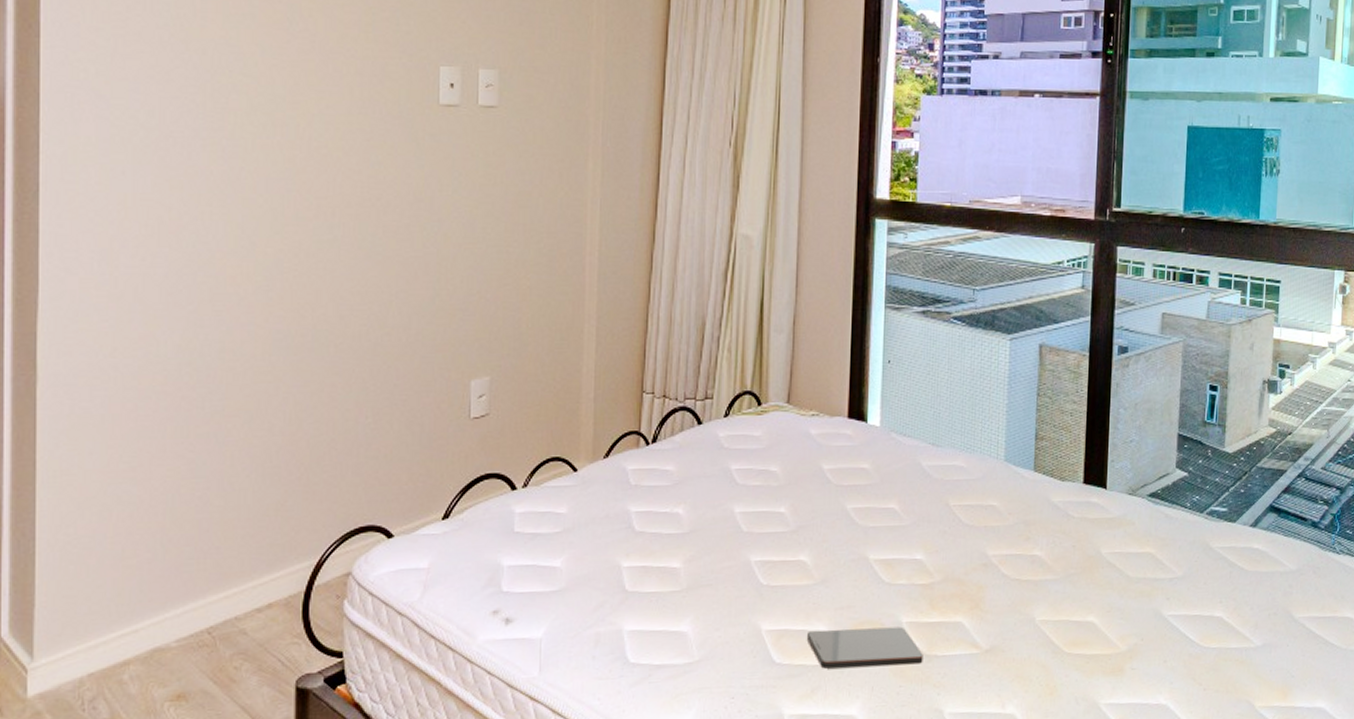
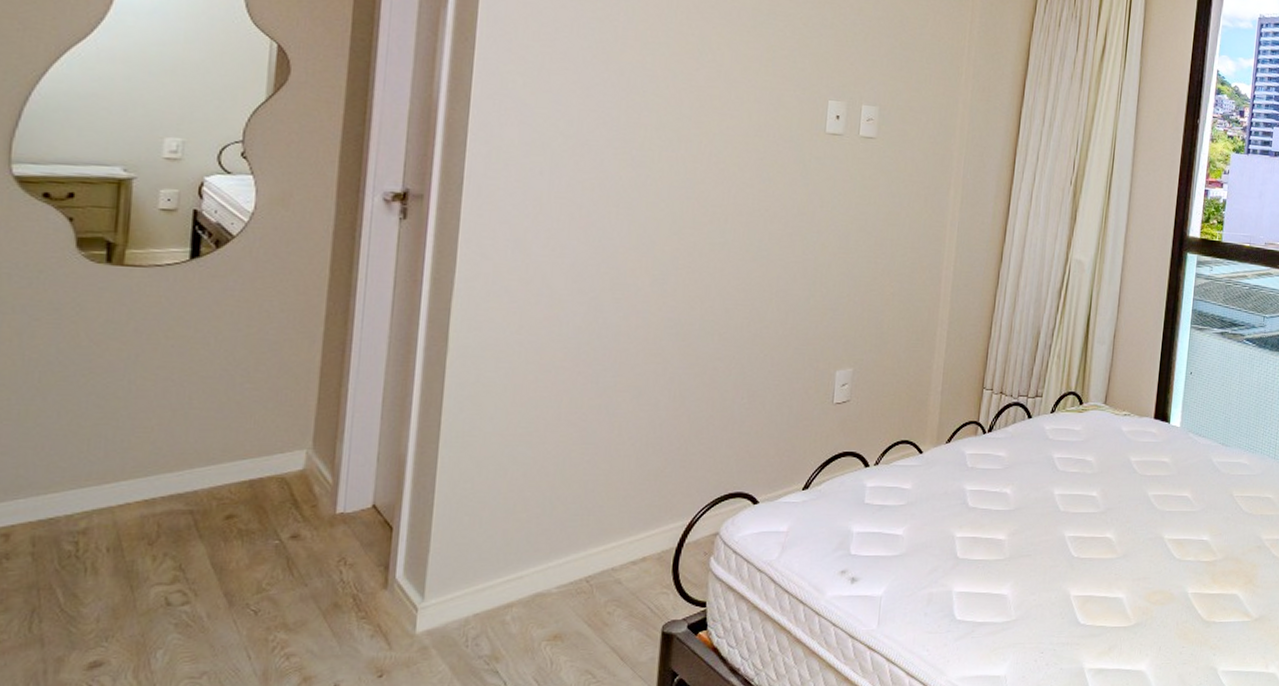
phone: present [806,626,923,669] -> none [1107,596,1204,630]

